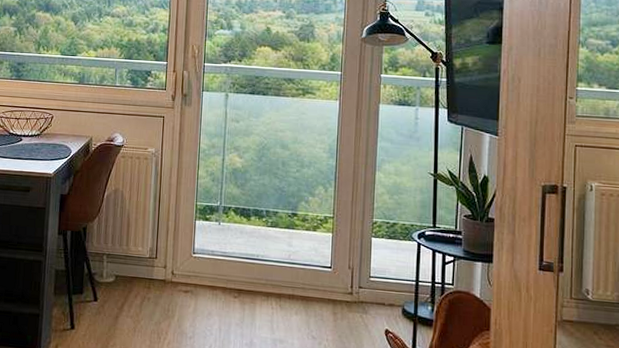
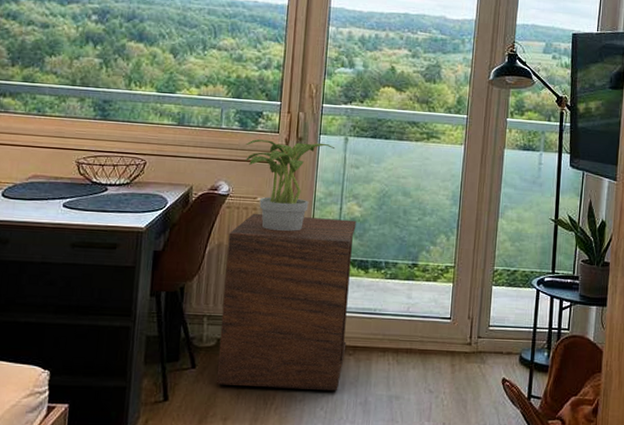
side table: none [115,162,238,330] -> present [216,213,356,390]
potted plant: none [136,96,217,180] -> present [244,139,336,231]

